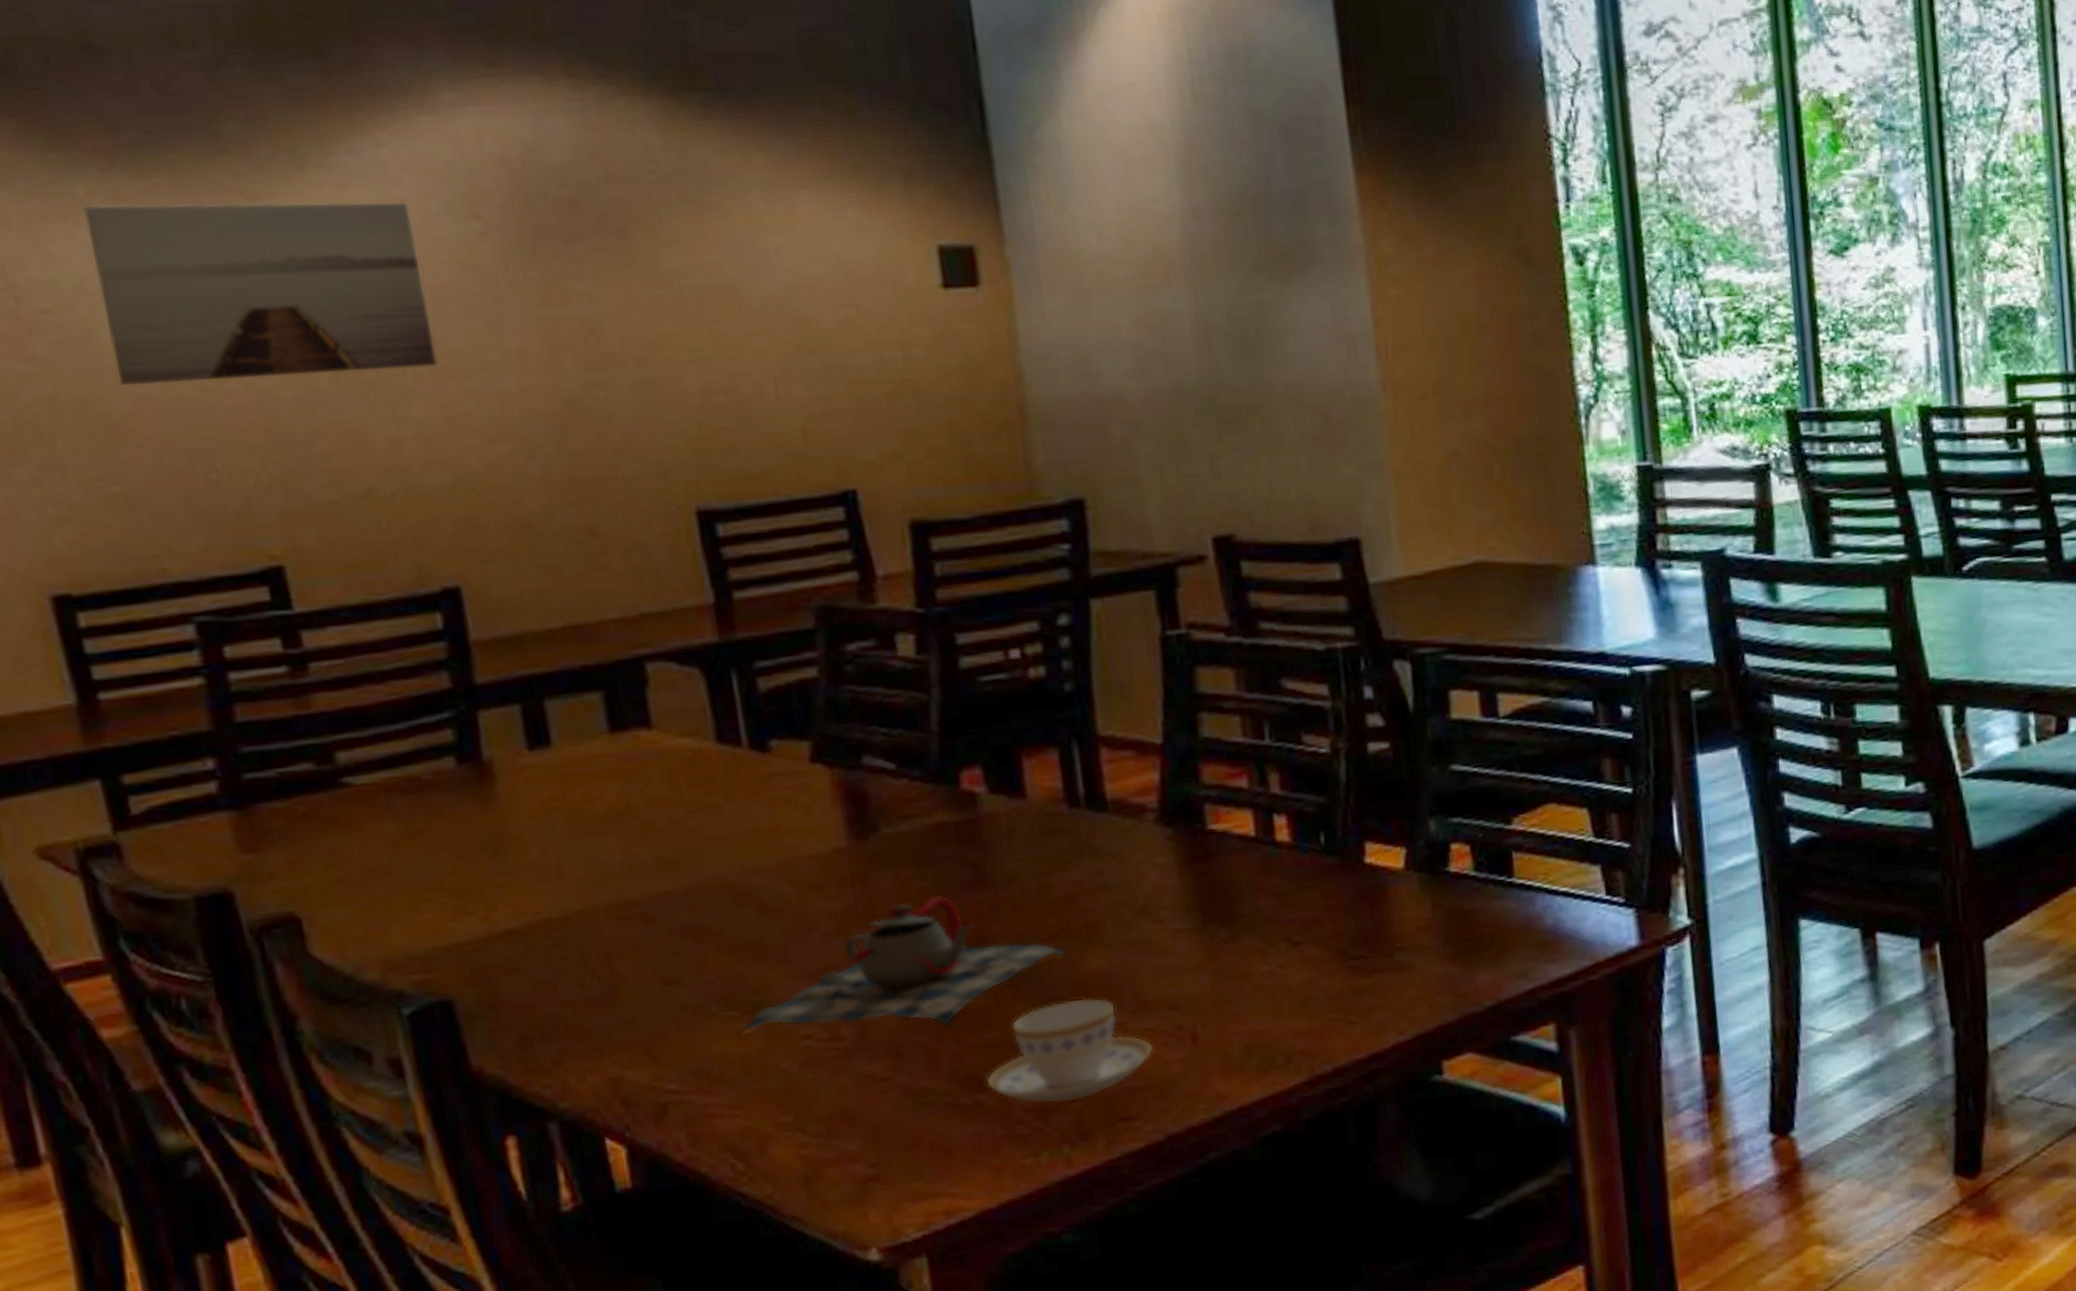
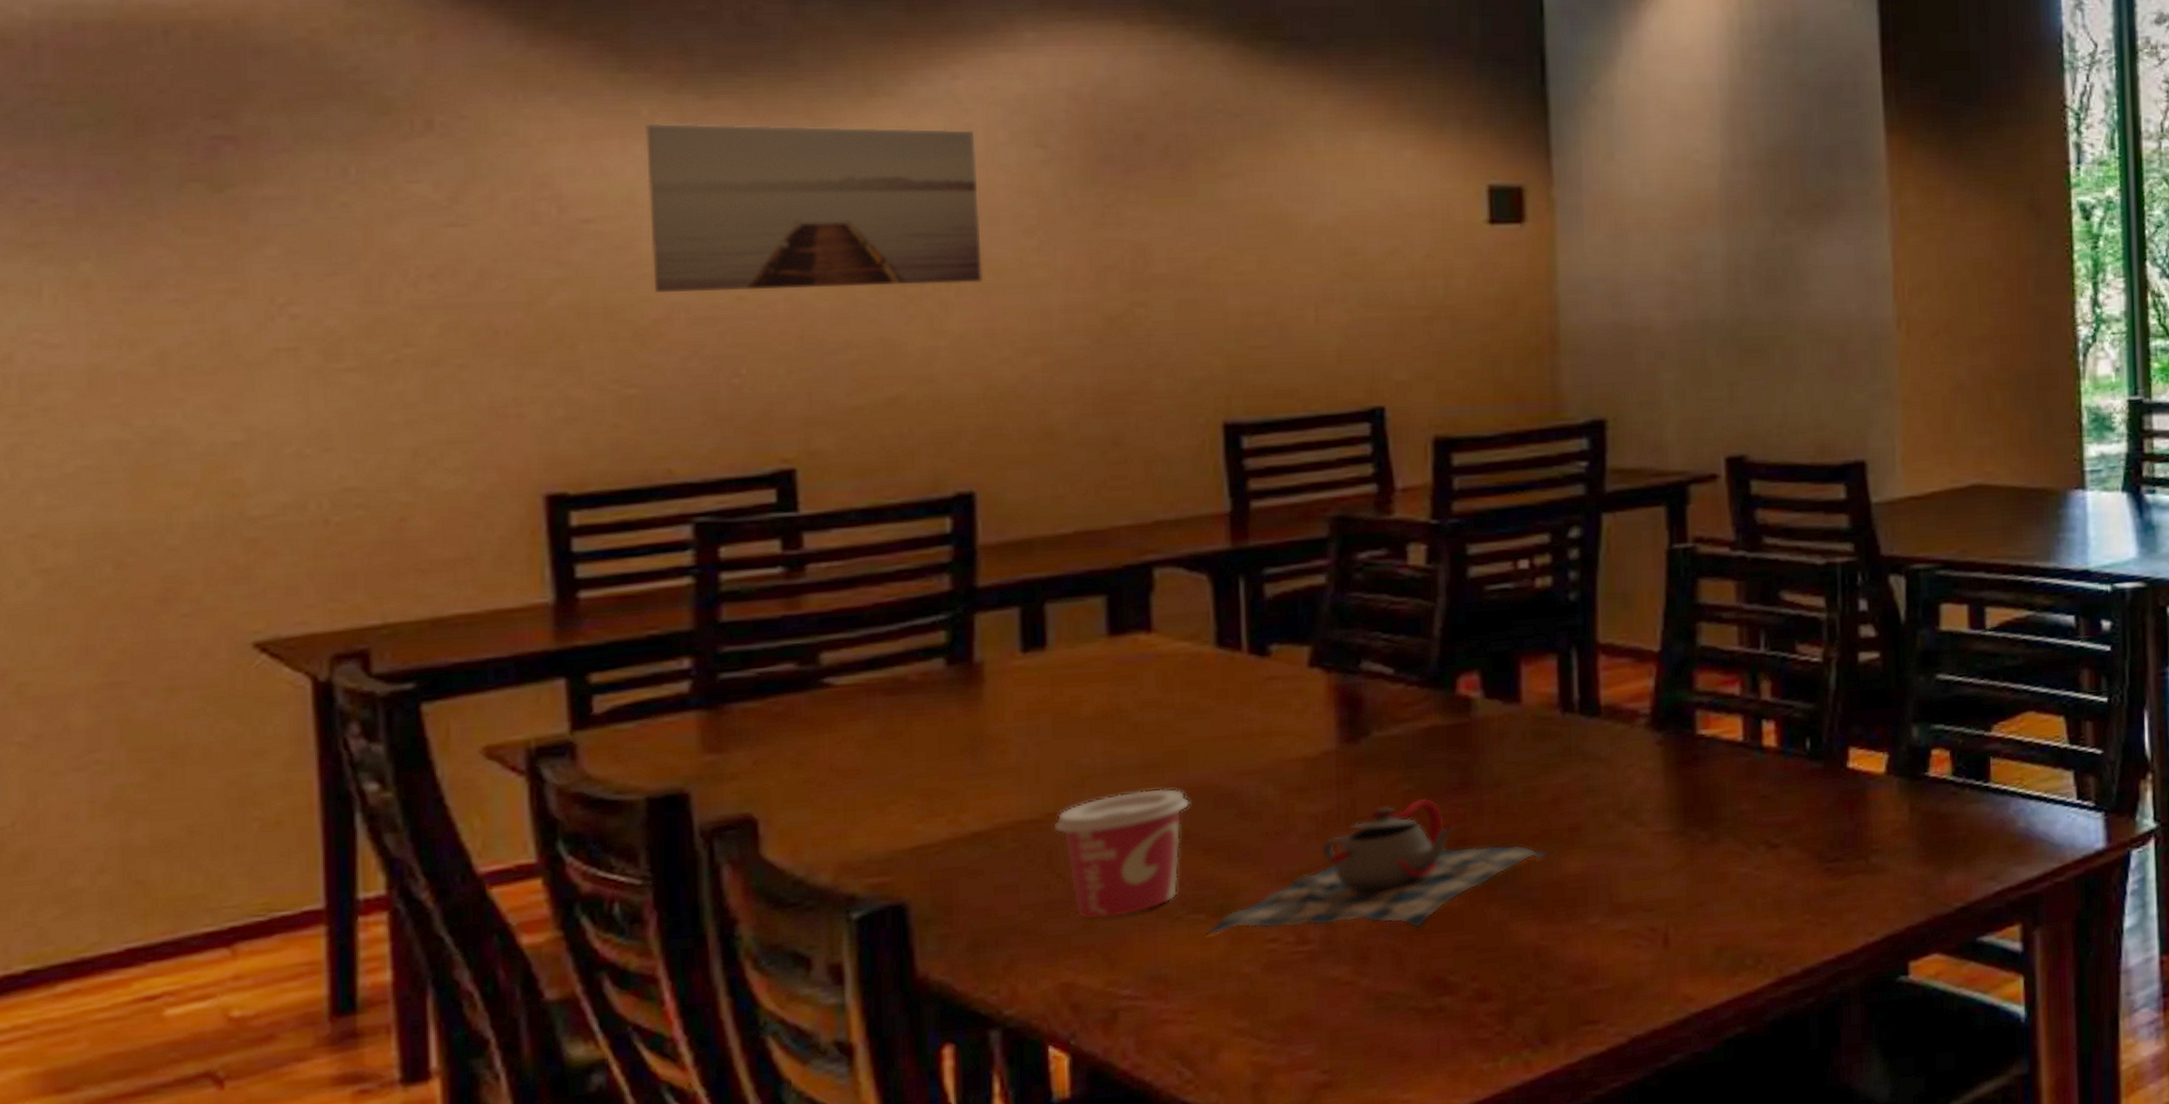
cup: none [582,886,710,1017] -> present [1053,788,1190,920]
teacup: present [986,997,1153,1104] -> none [1452,899,1624,1007]

